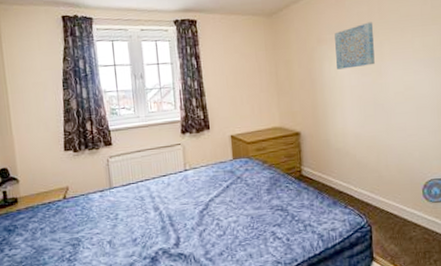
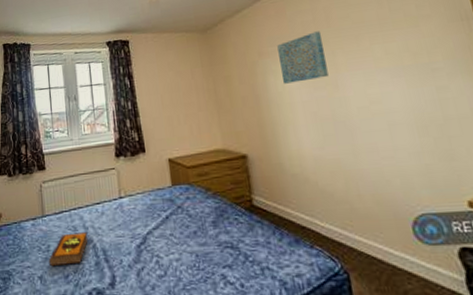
hardback book: none [116,201,155,233] -> present [48,232,88,267]

